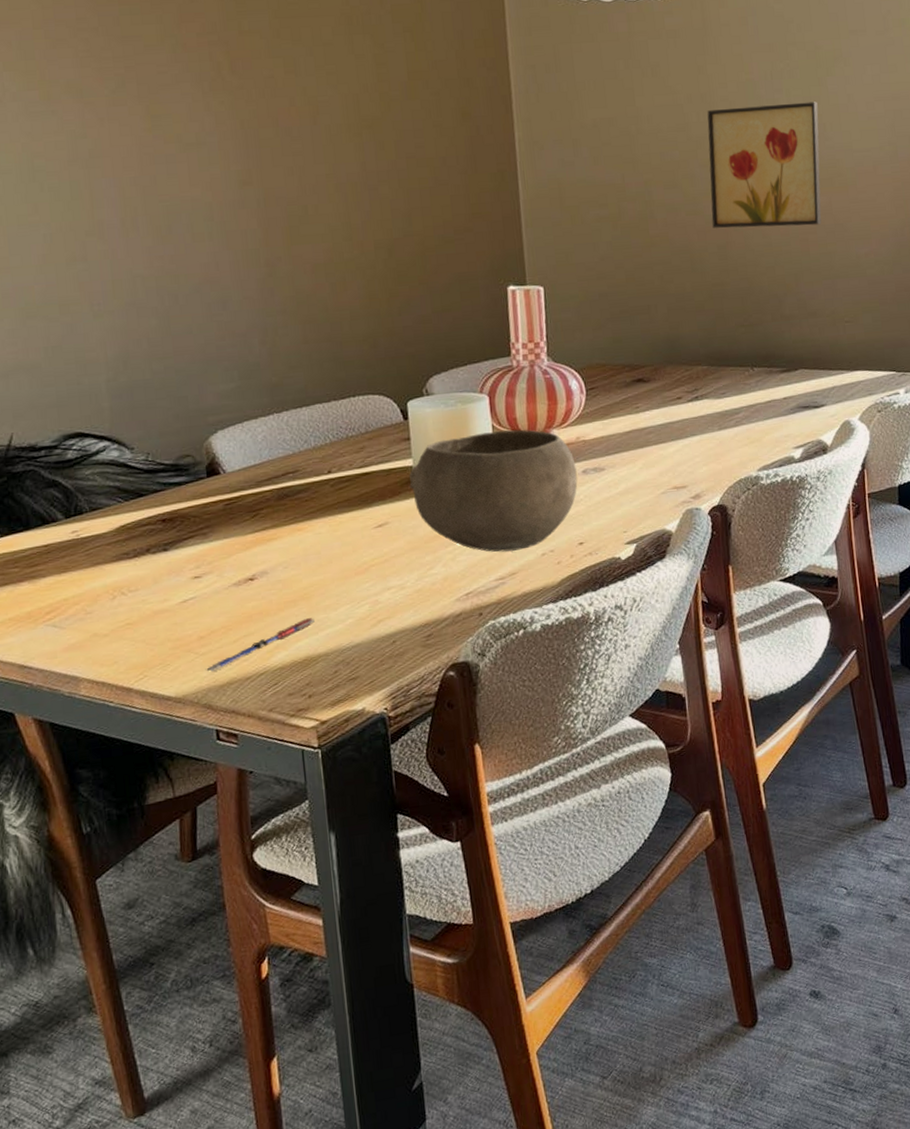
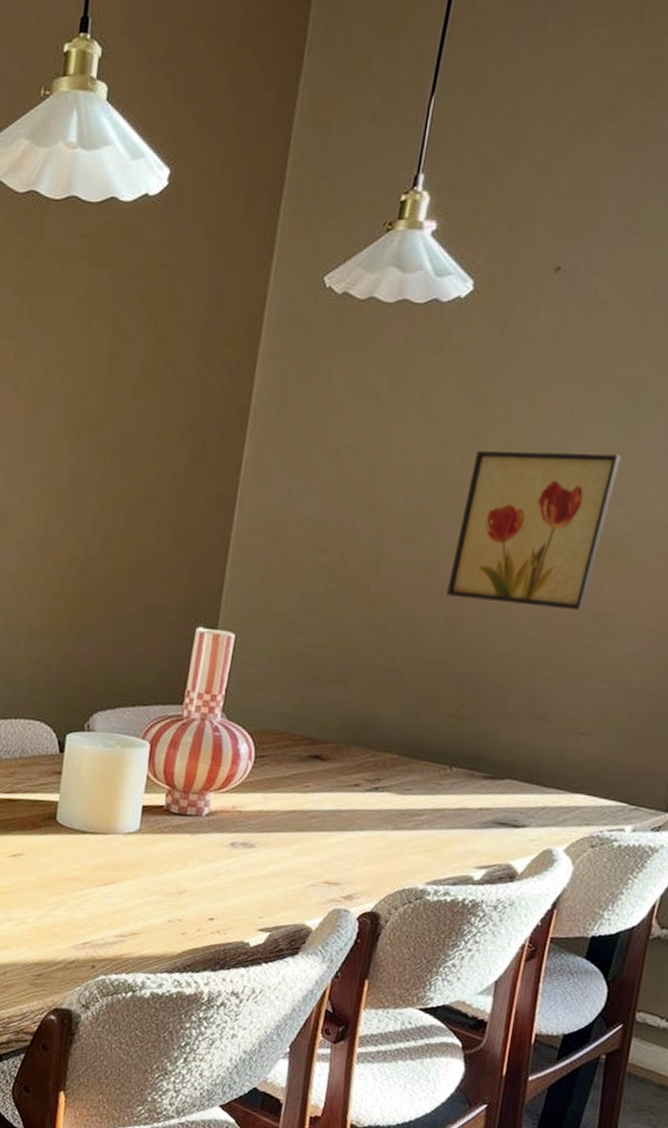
bowl: present [409,429,578,552] -> none [51,780,225,912]

